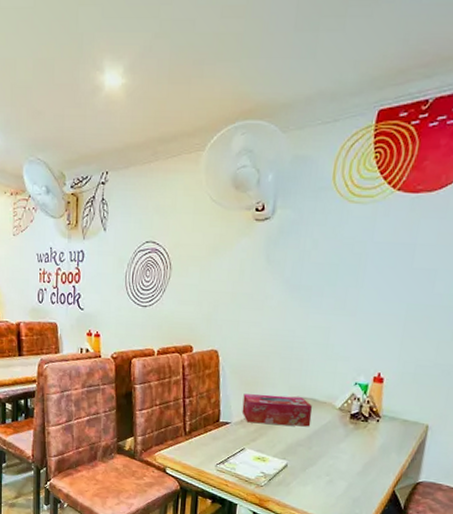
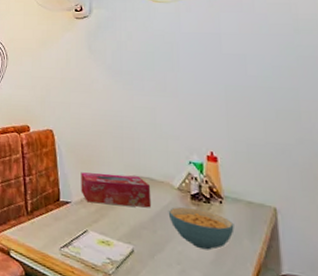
cereal bowl: none [325,426,386,463] -> present [168,207,234,250]

